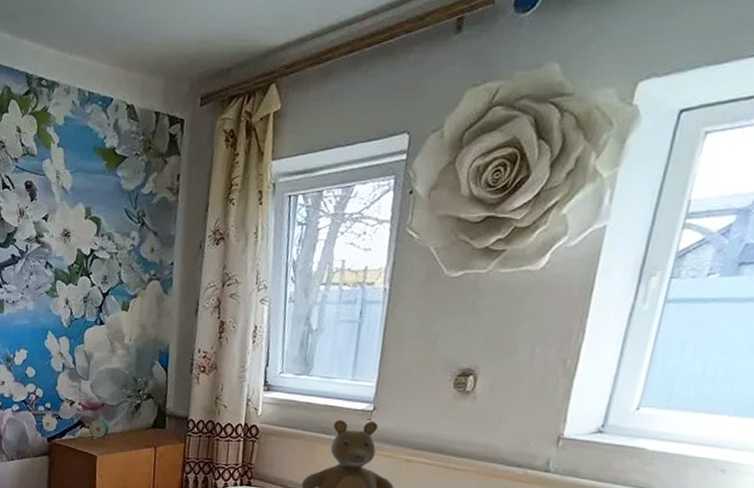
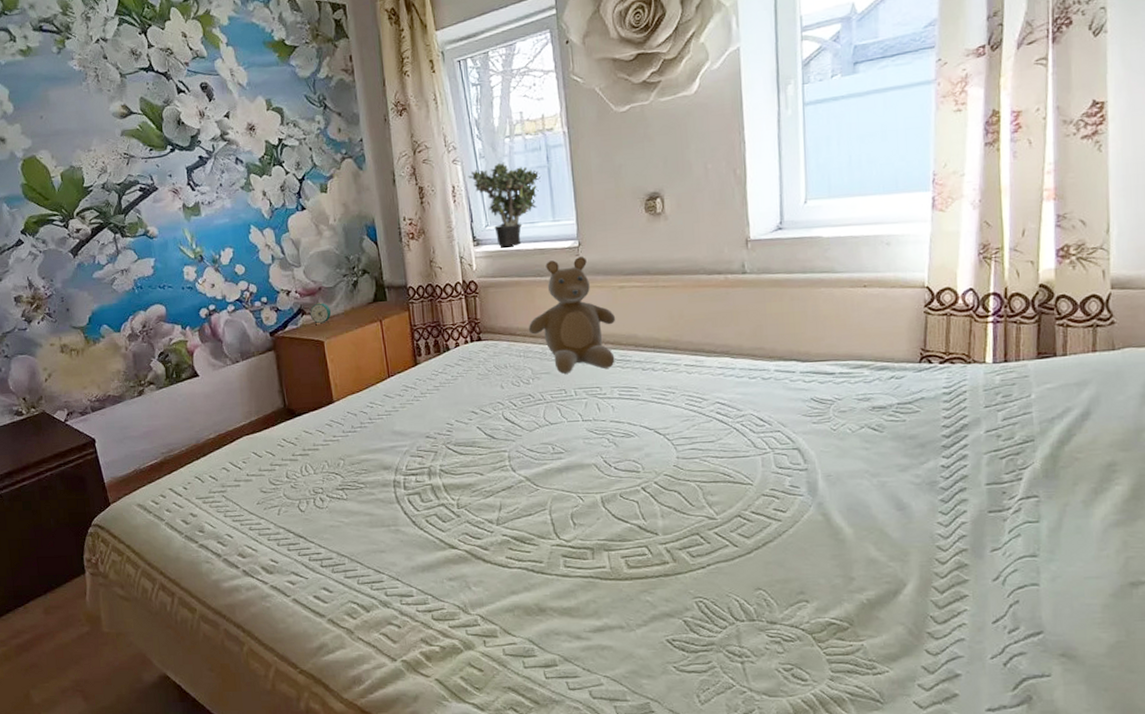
potted plant: none [273,309,350,398] -> present [468,162,542,247]

